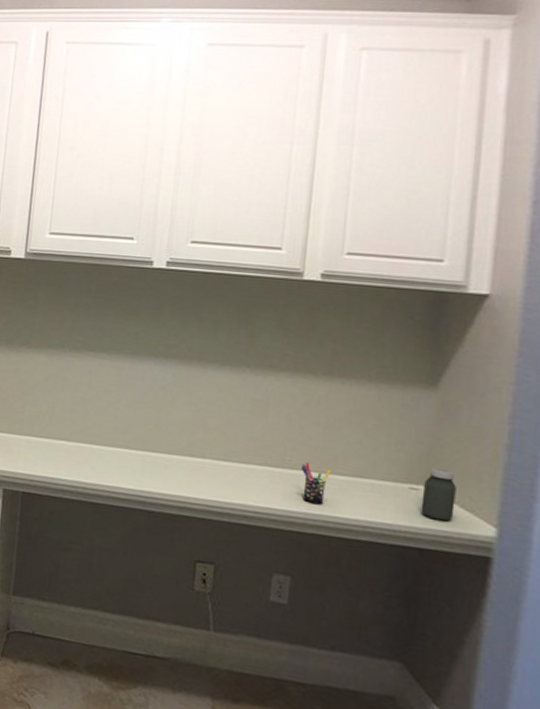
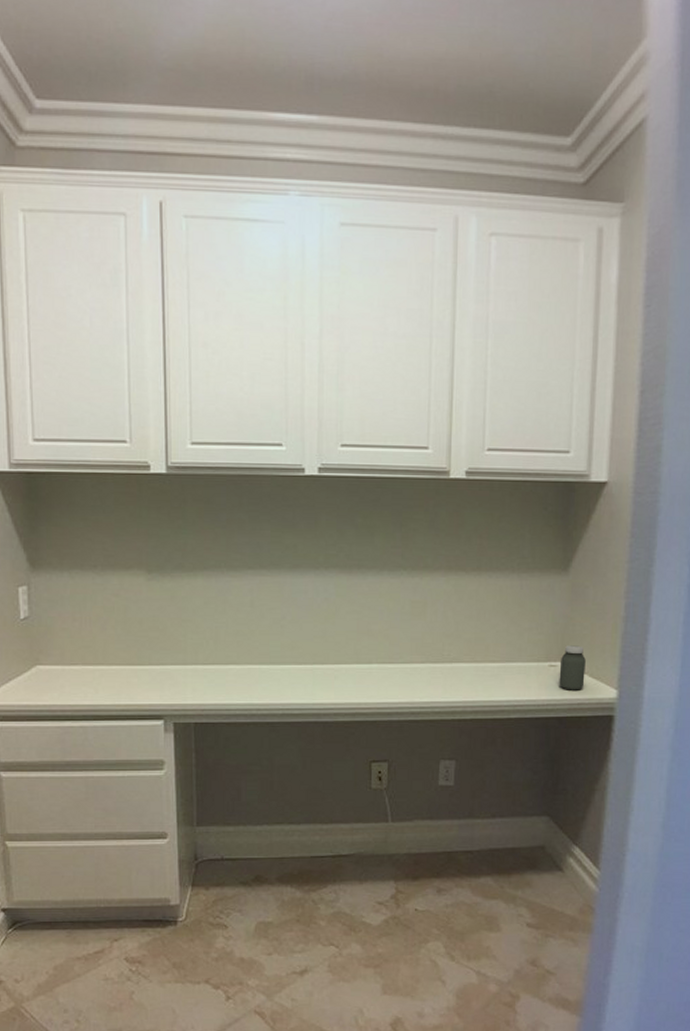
pen holder: present [301,462,332,505] -> none [458,655,484,692]

